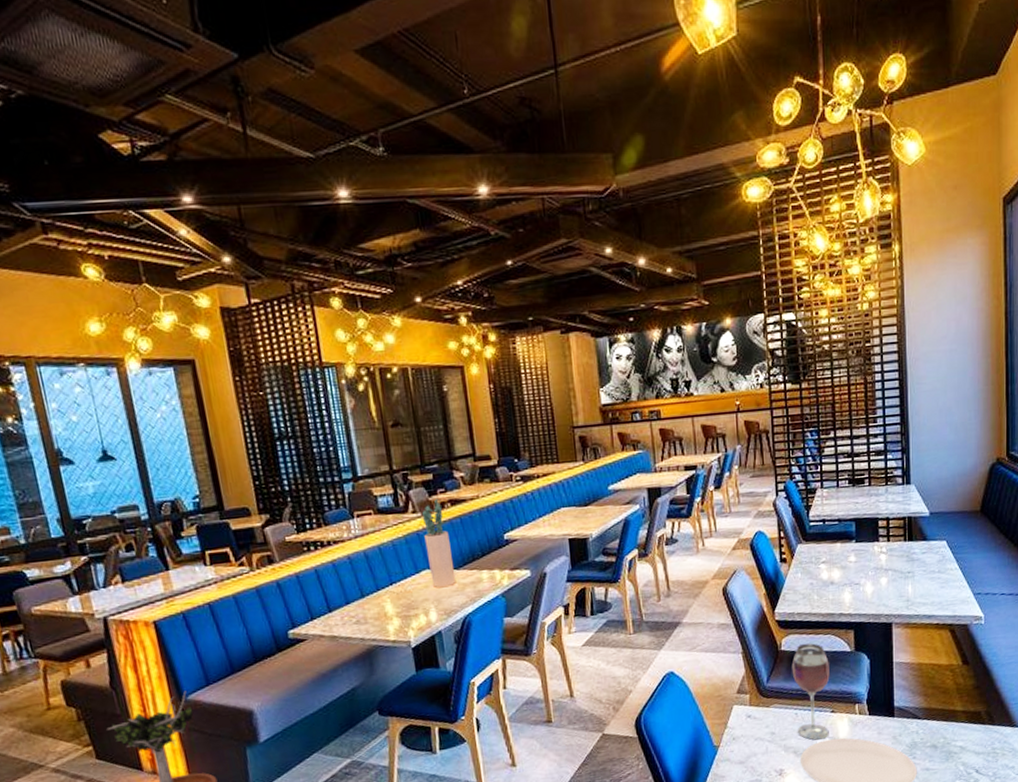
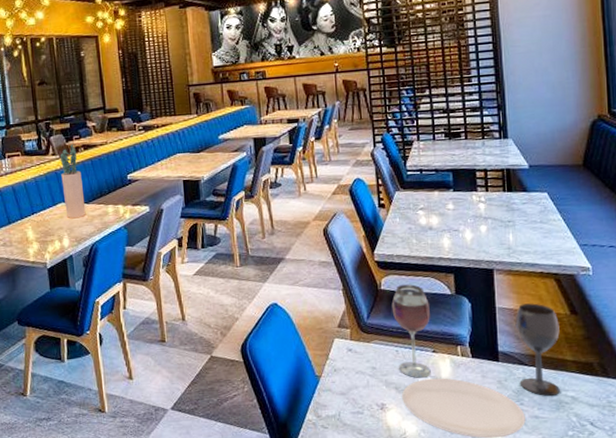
wine glass: none [911,655,952,748] -> present [515,303,560,396]

